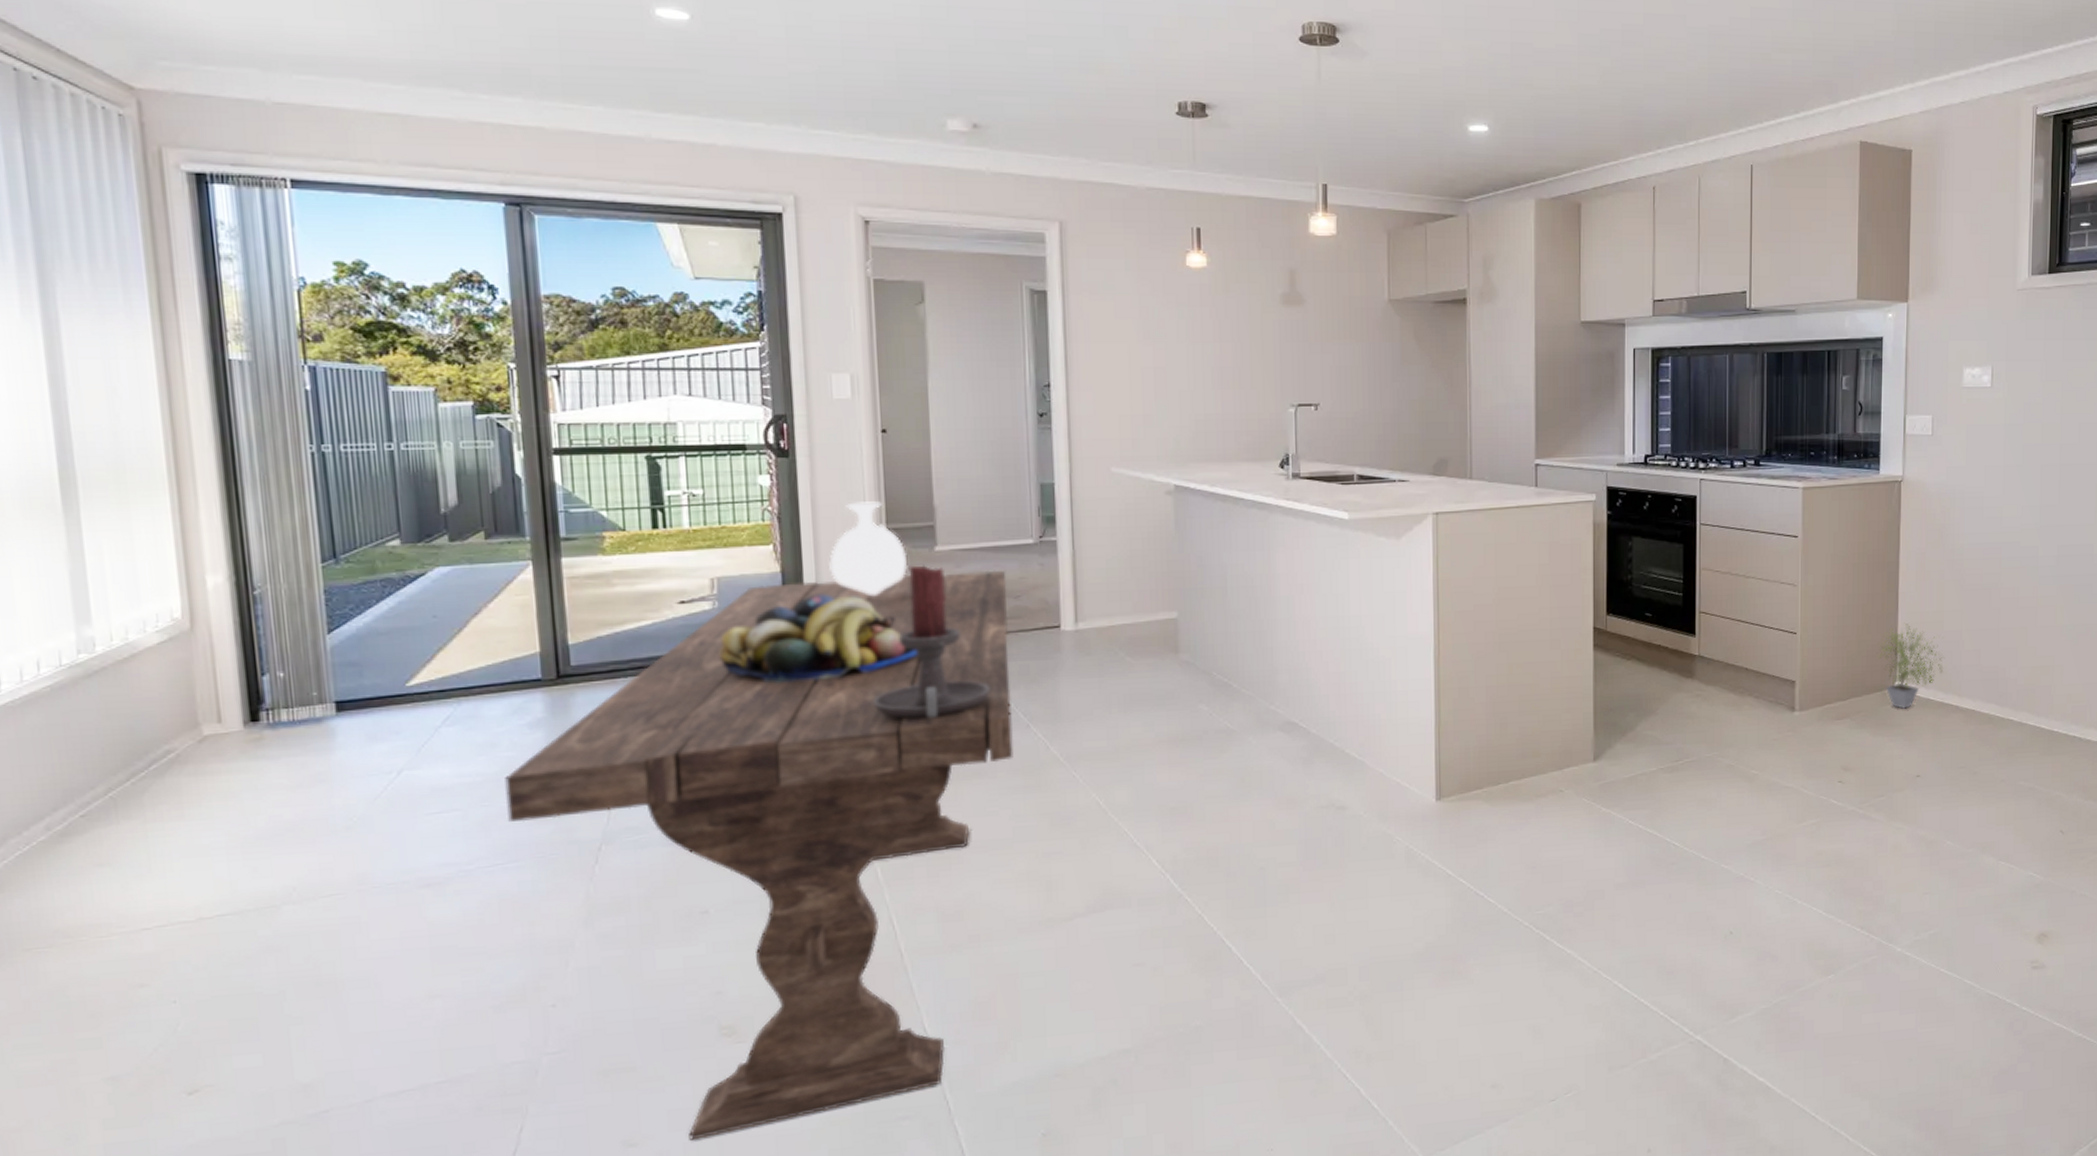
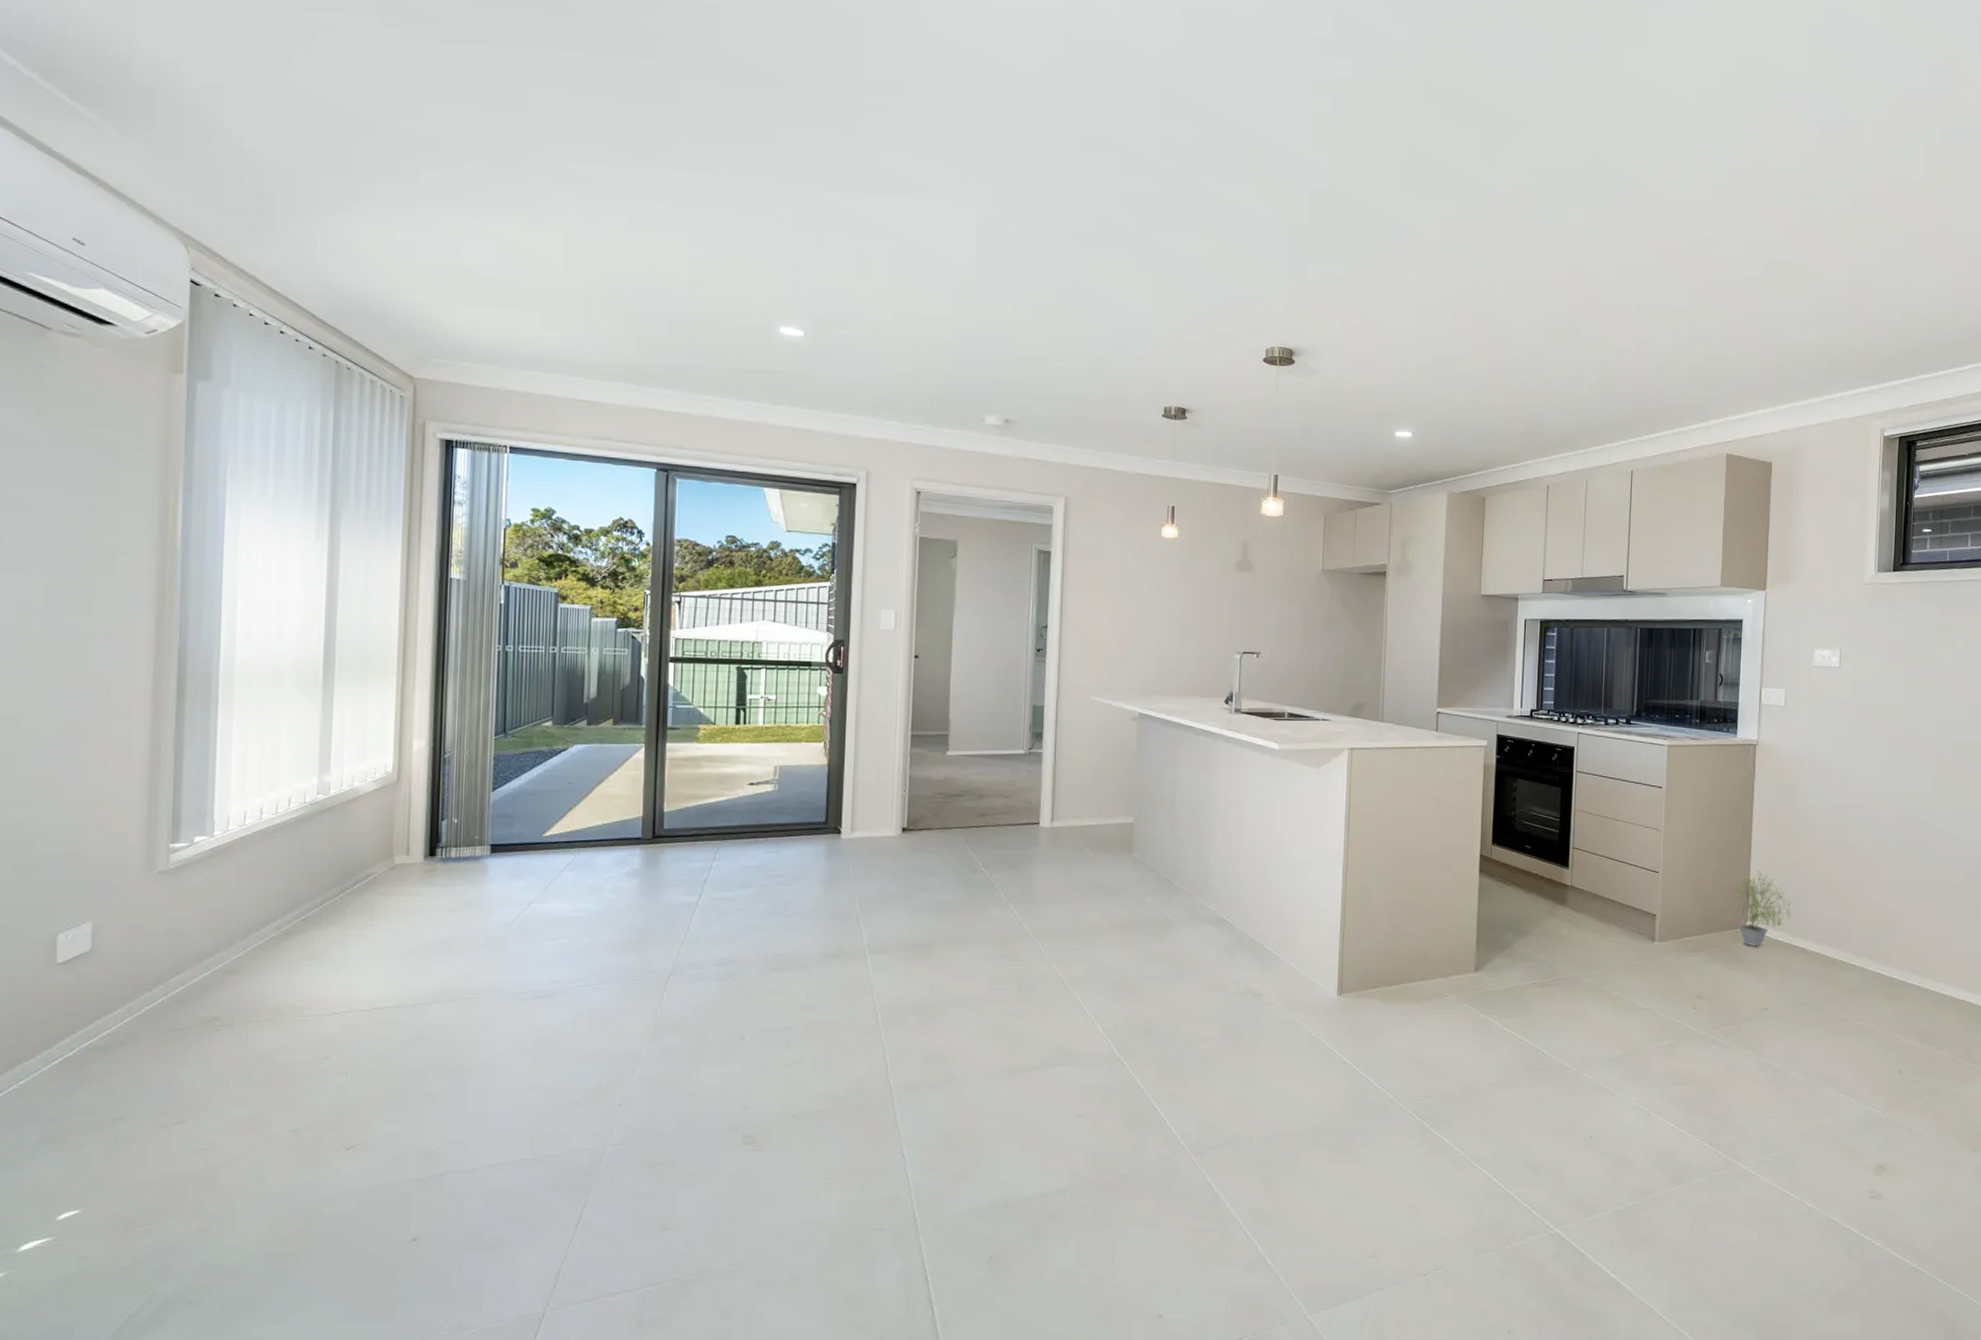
dining table: present [505,570,1014,1140] -> none [604,773,1001,1230]
fruit bowl: present [719,594,918,684] -> none [774,784,926,855]
vase: present [829,501,908,595] -> none [865,712,925,788]
candle holder: present [873,565,990,719] -> none [888,766,980,892]

